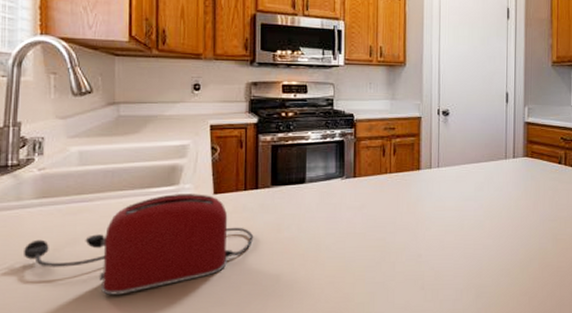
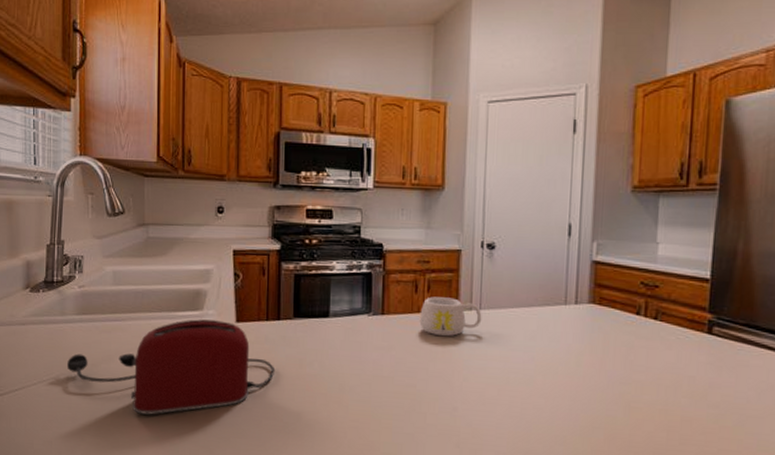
mug: none [387,159,440,193] -> present [419,296,482,337]

